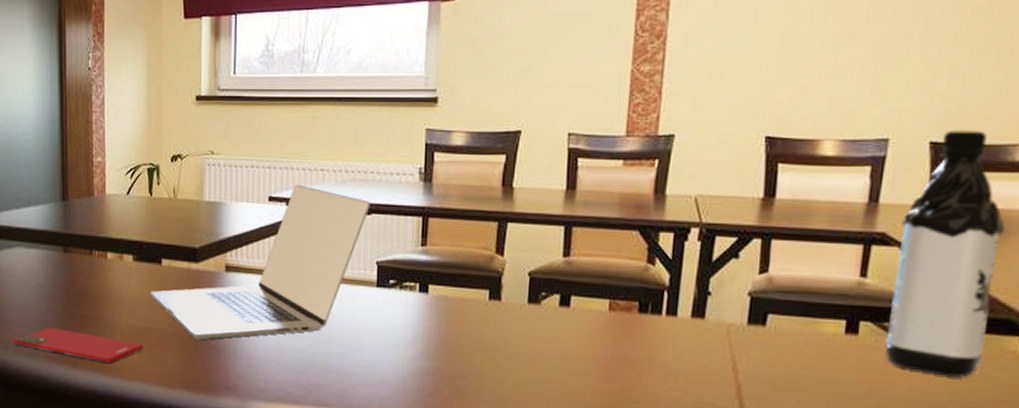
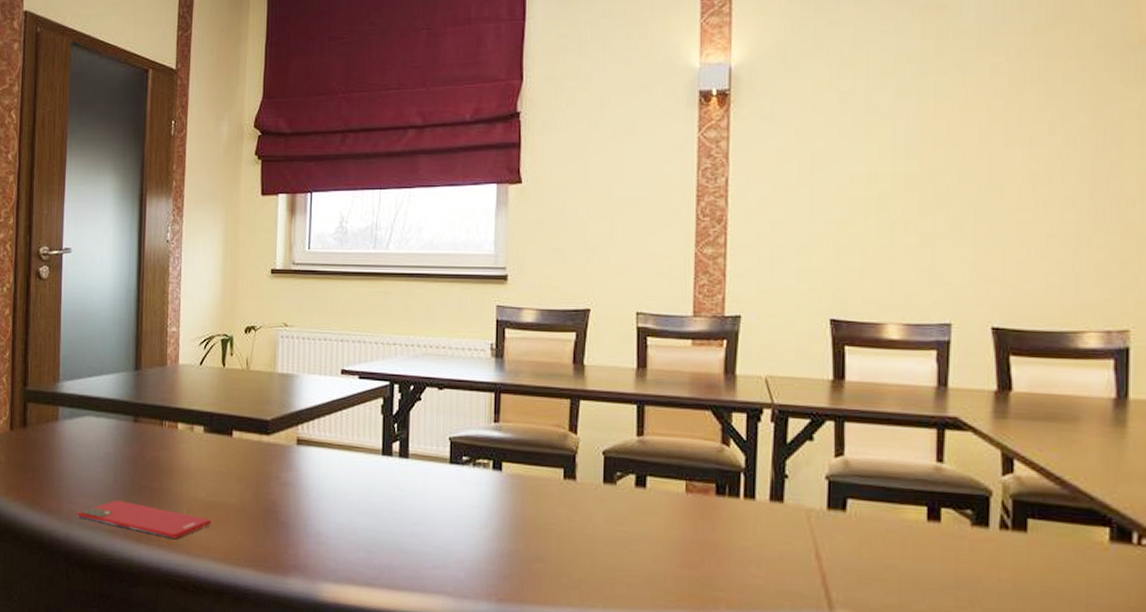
laptop: present [151,184,370,341] -> none [220,357,442,517]
water bottle: present [884,130,1006,377] -> none [969,316,1077,569]

